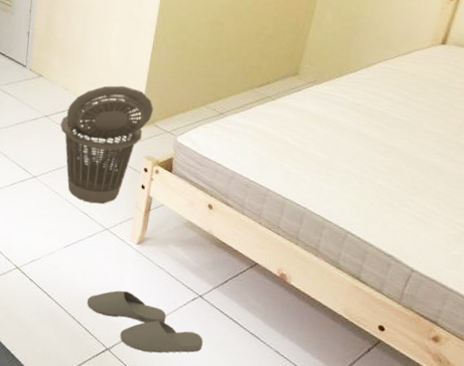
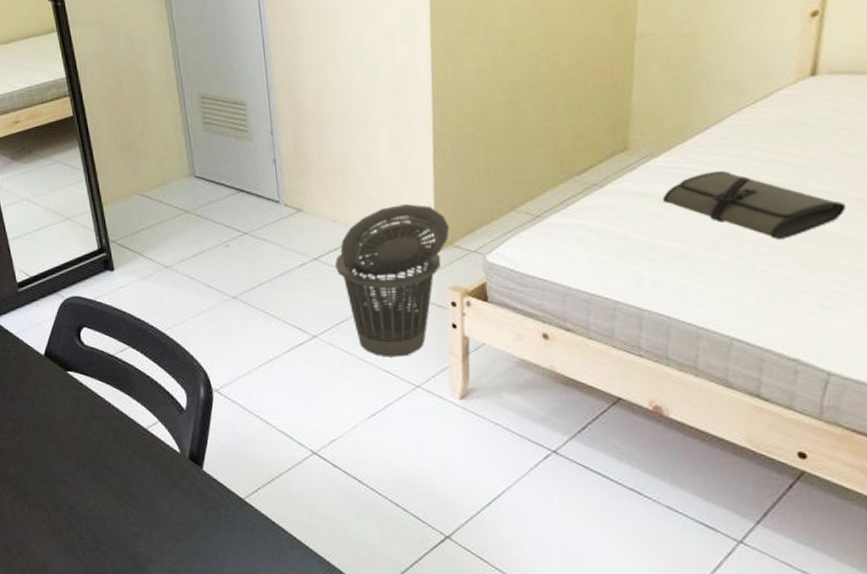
slippers: present [86,290,203,353] -> none [409,460,569,533]
tool roll: none [316,103,449,164] -> present [662,171,847,239]

